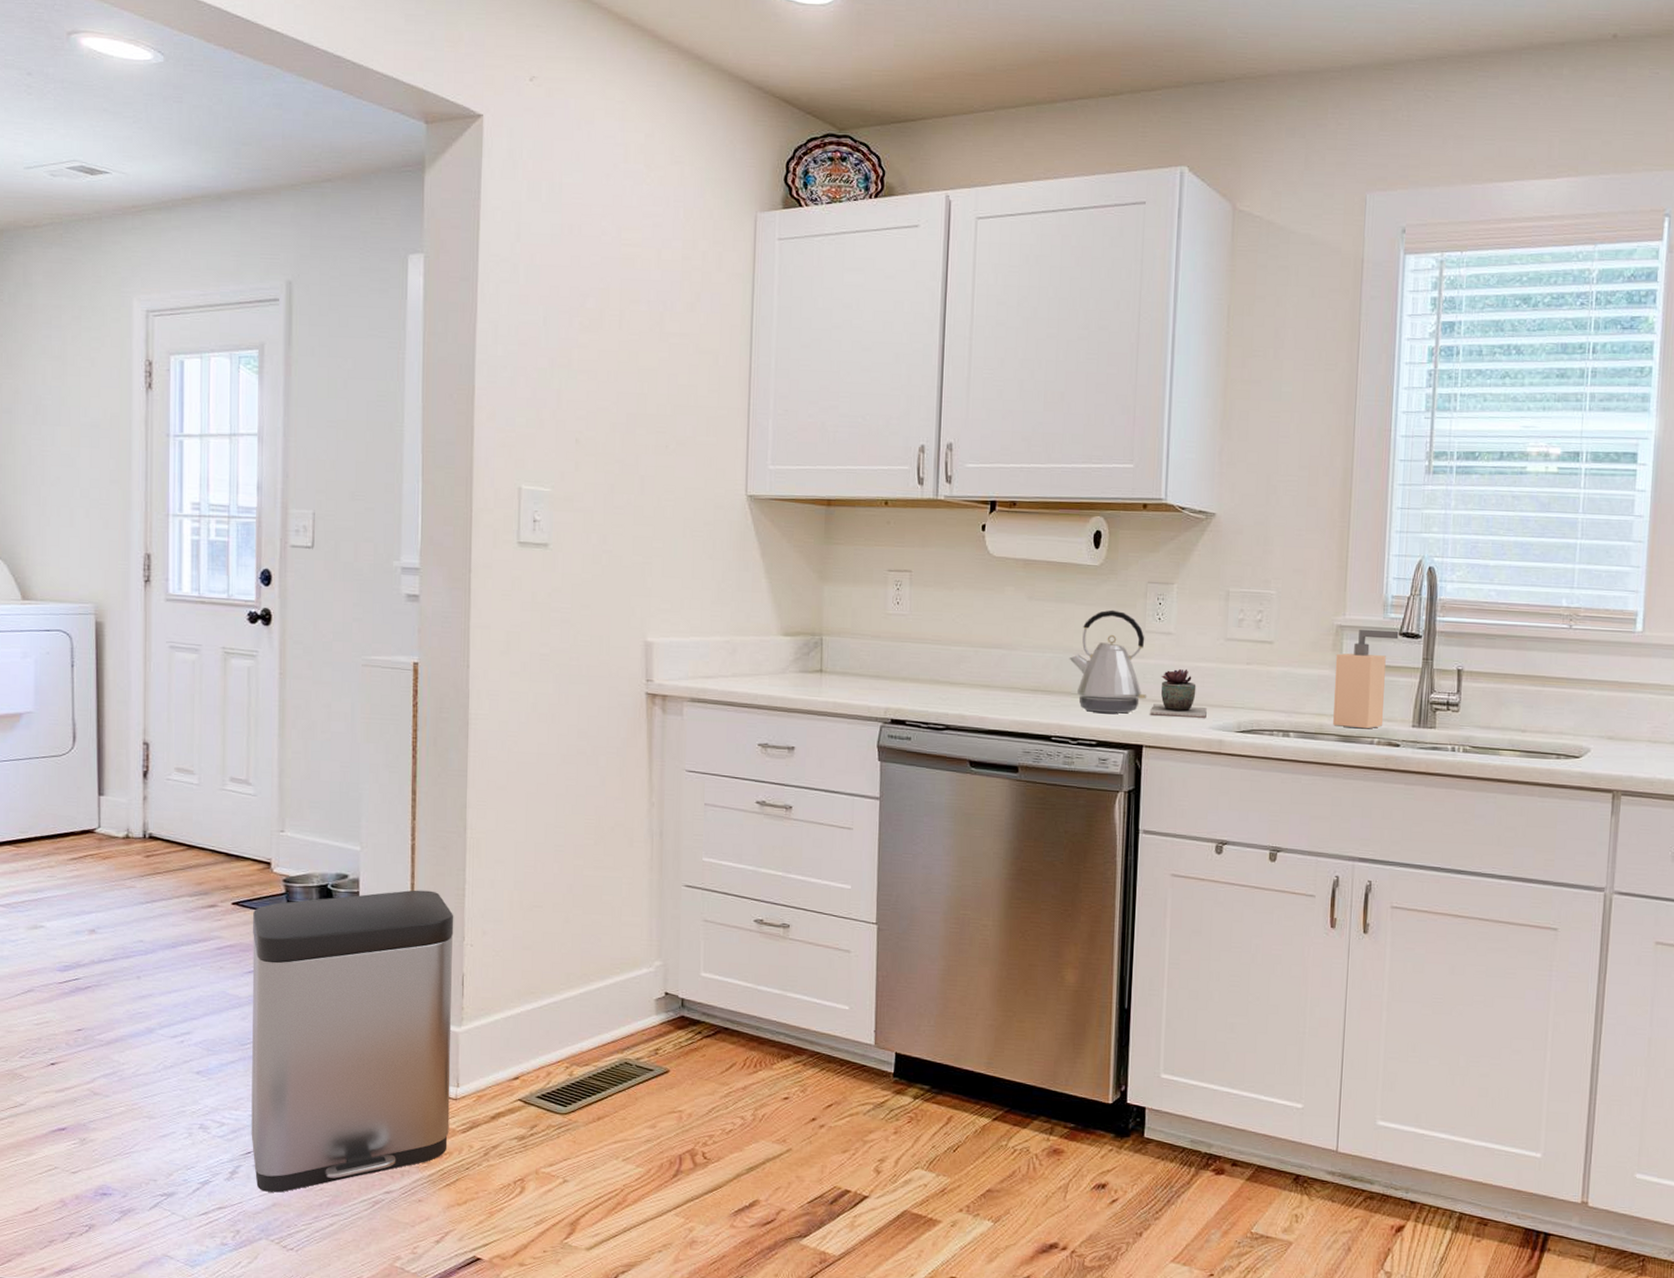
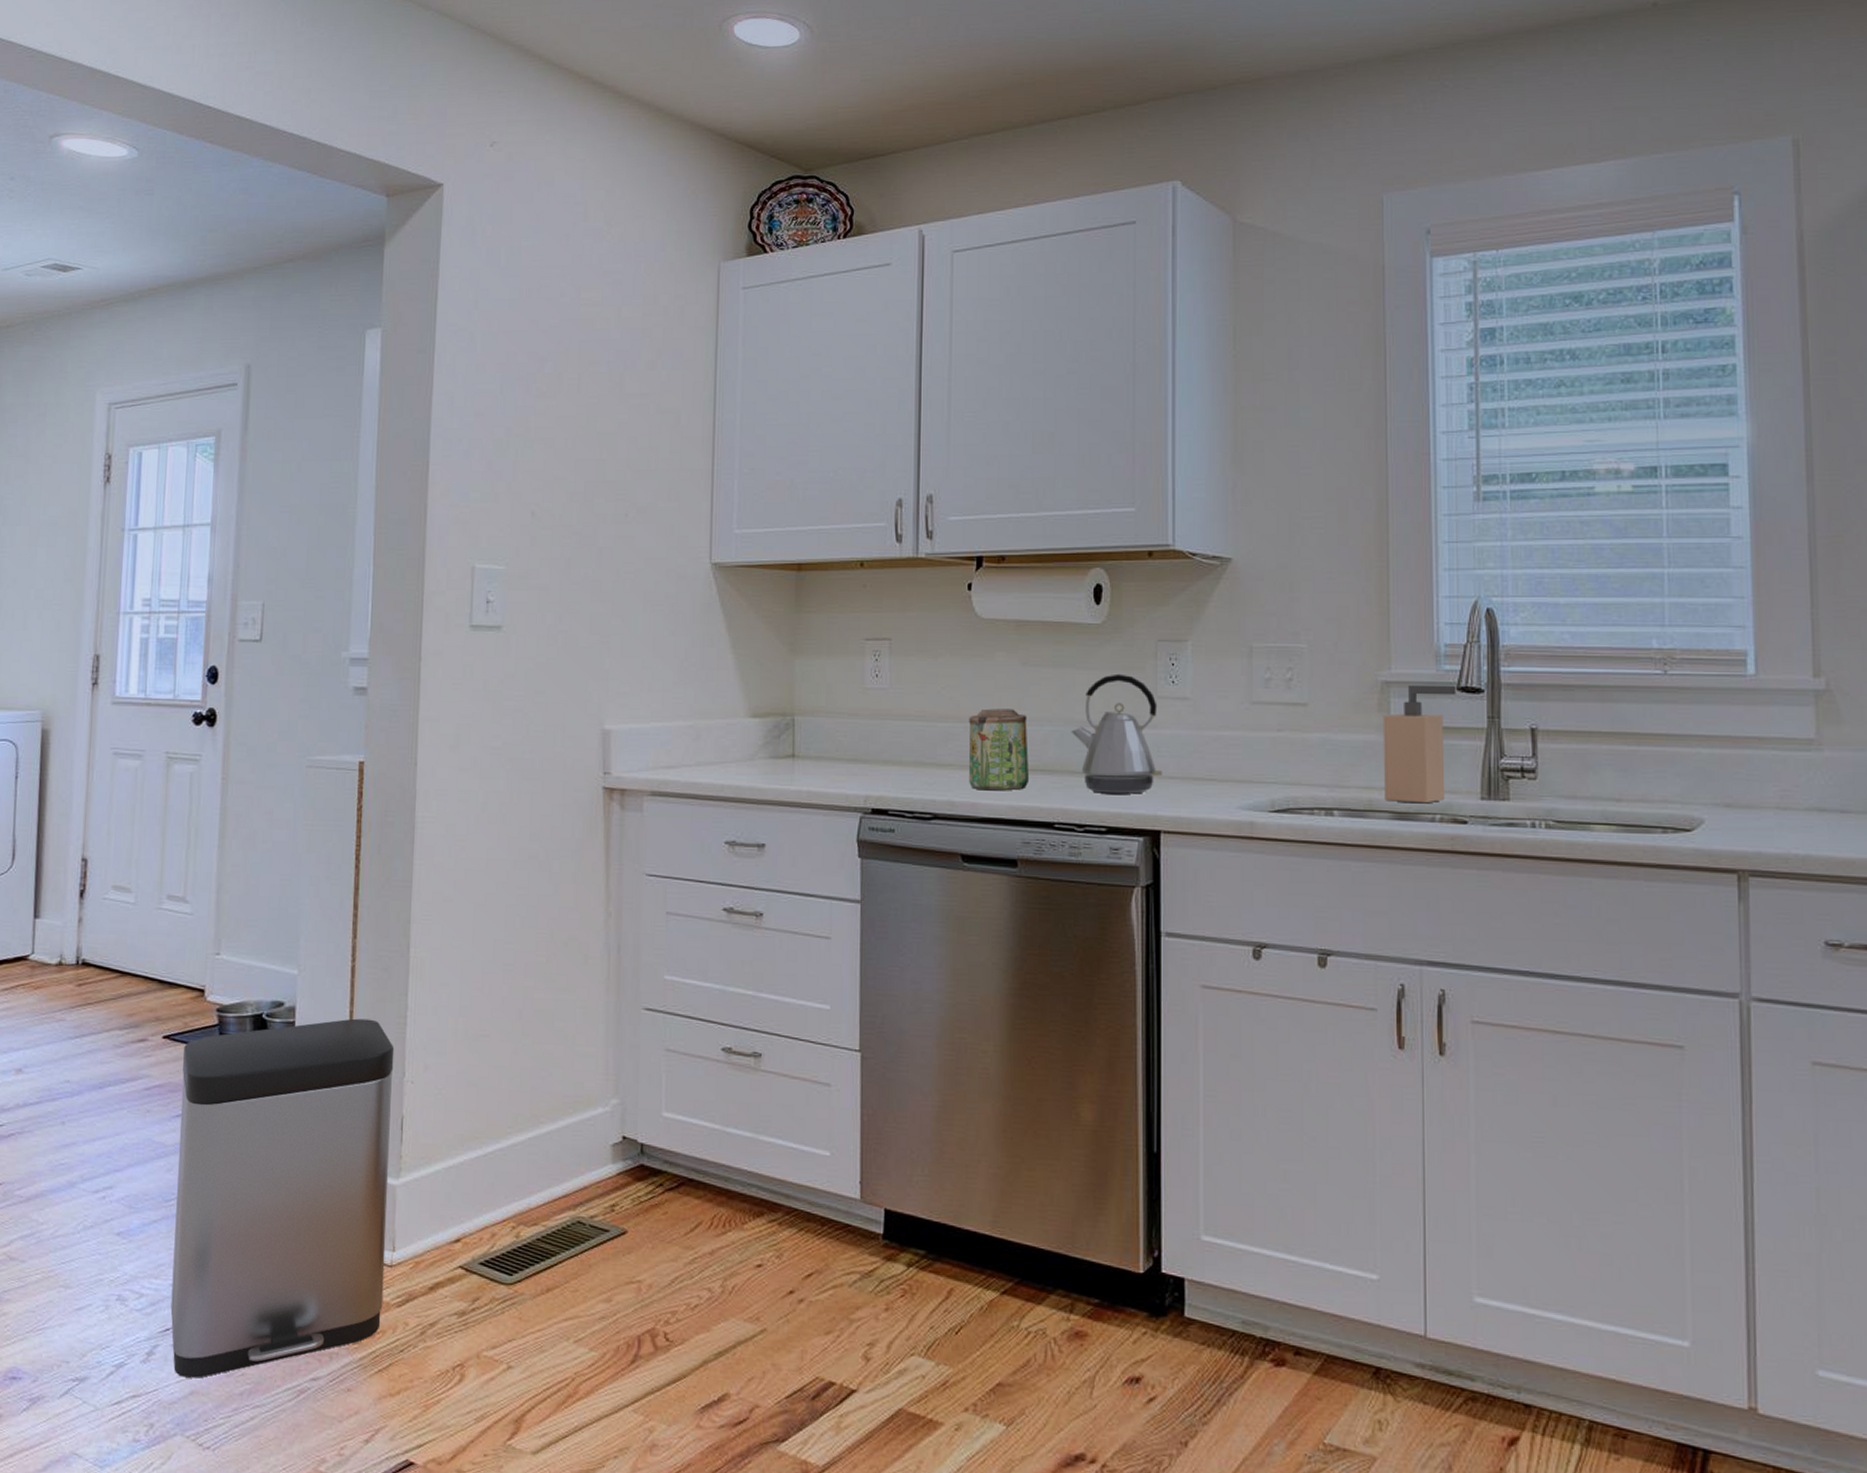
canister: none [978,636,1032,707] -> present [969,708,1030,791]
succulent plant: present [1149,668,1207,719] -> none [1166,739,1234,798]

